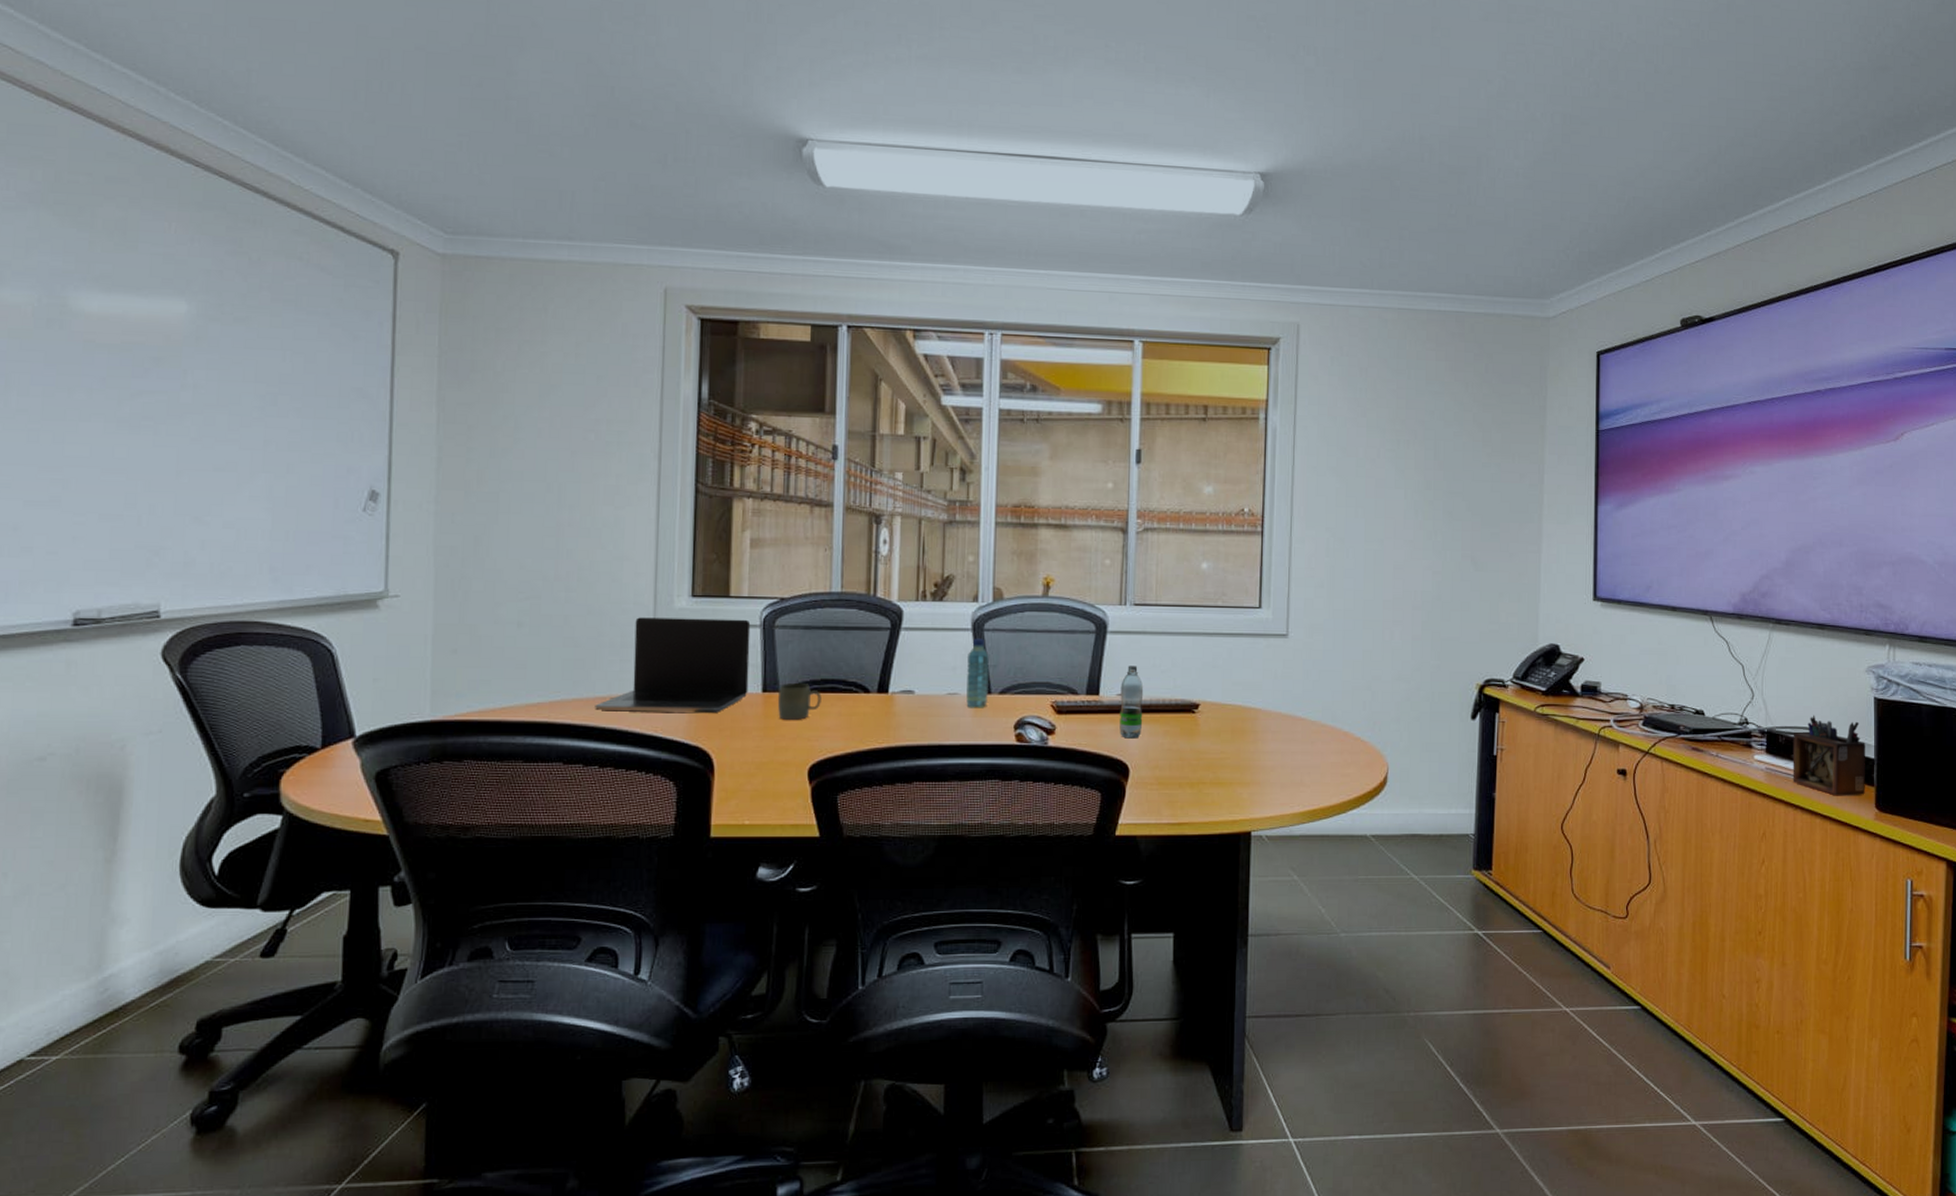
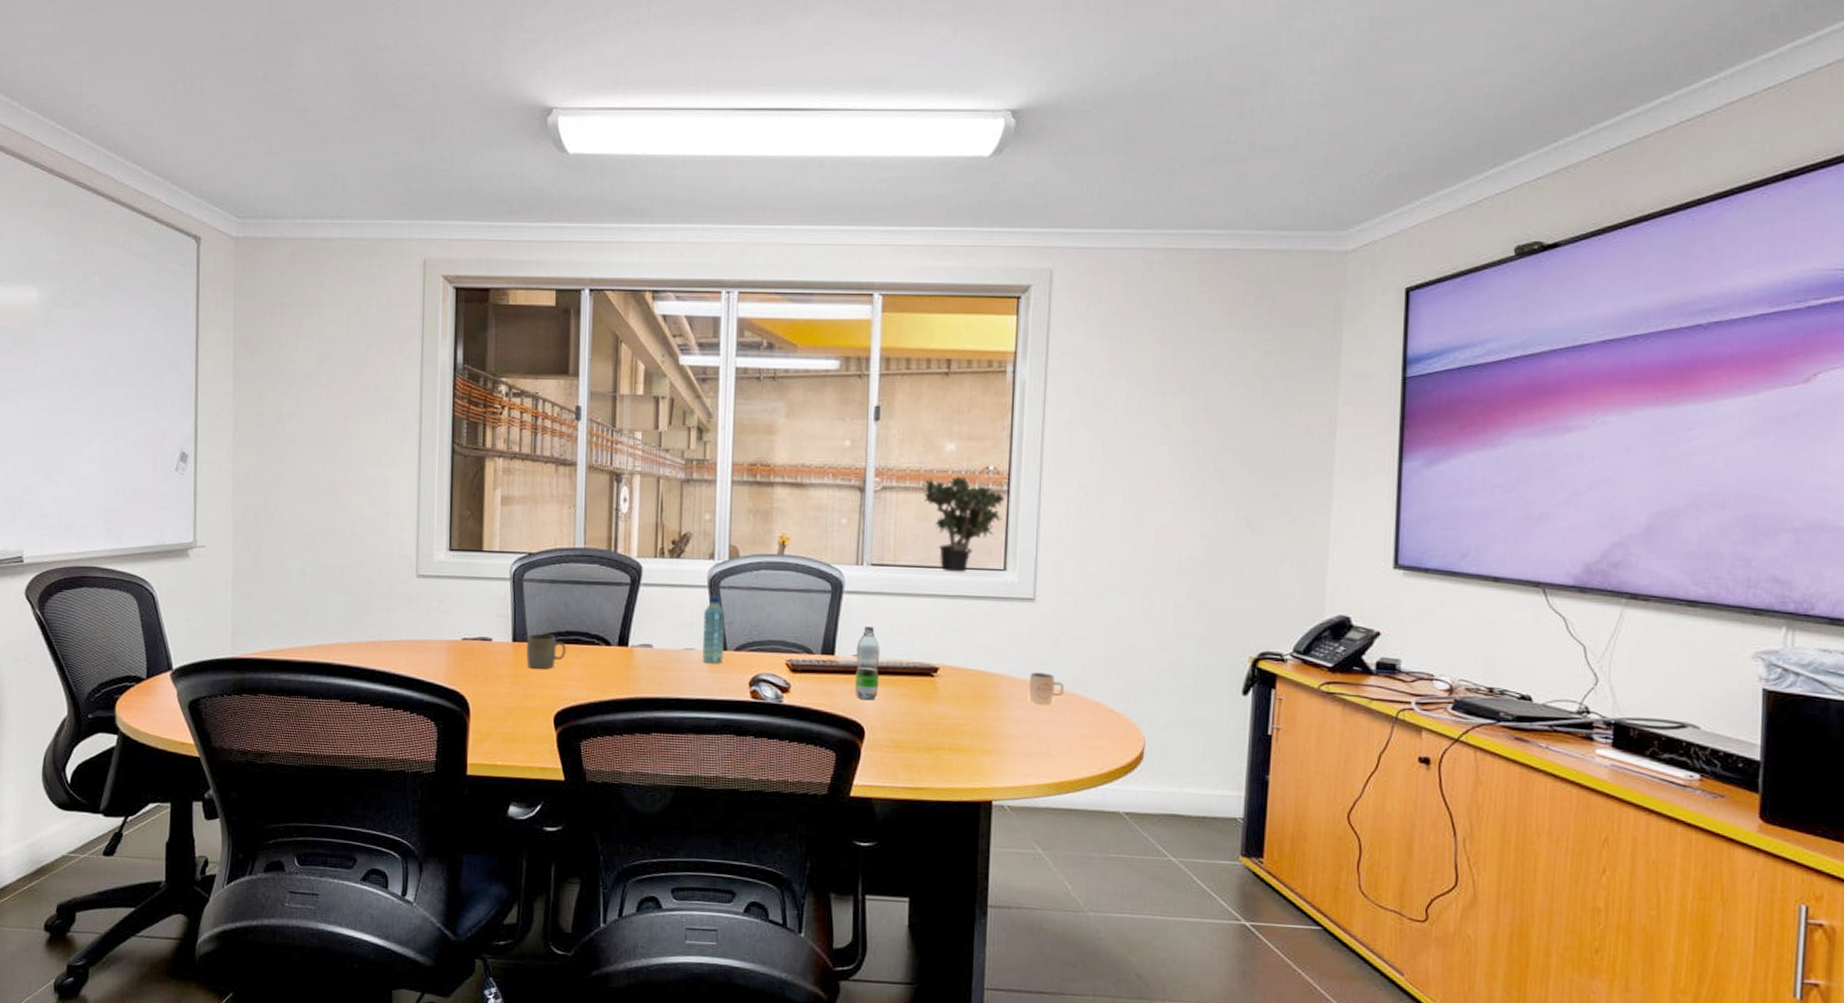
laptop computer: present [595,617,751,712] -> none [366,569,502,659]
potted plant: none [1181,518,1259,611] -> present [921,476,1005,573]
mug: none [1284,705,1315,737] -> present [1029,672,1064,706]
desk organizer: present [1793,715,1865,796] -> none [1646,706,1748,803]

